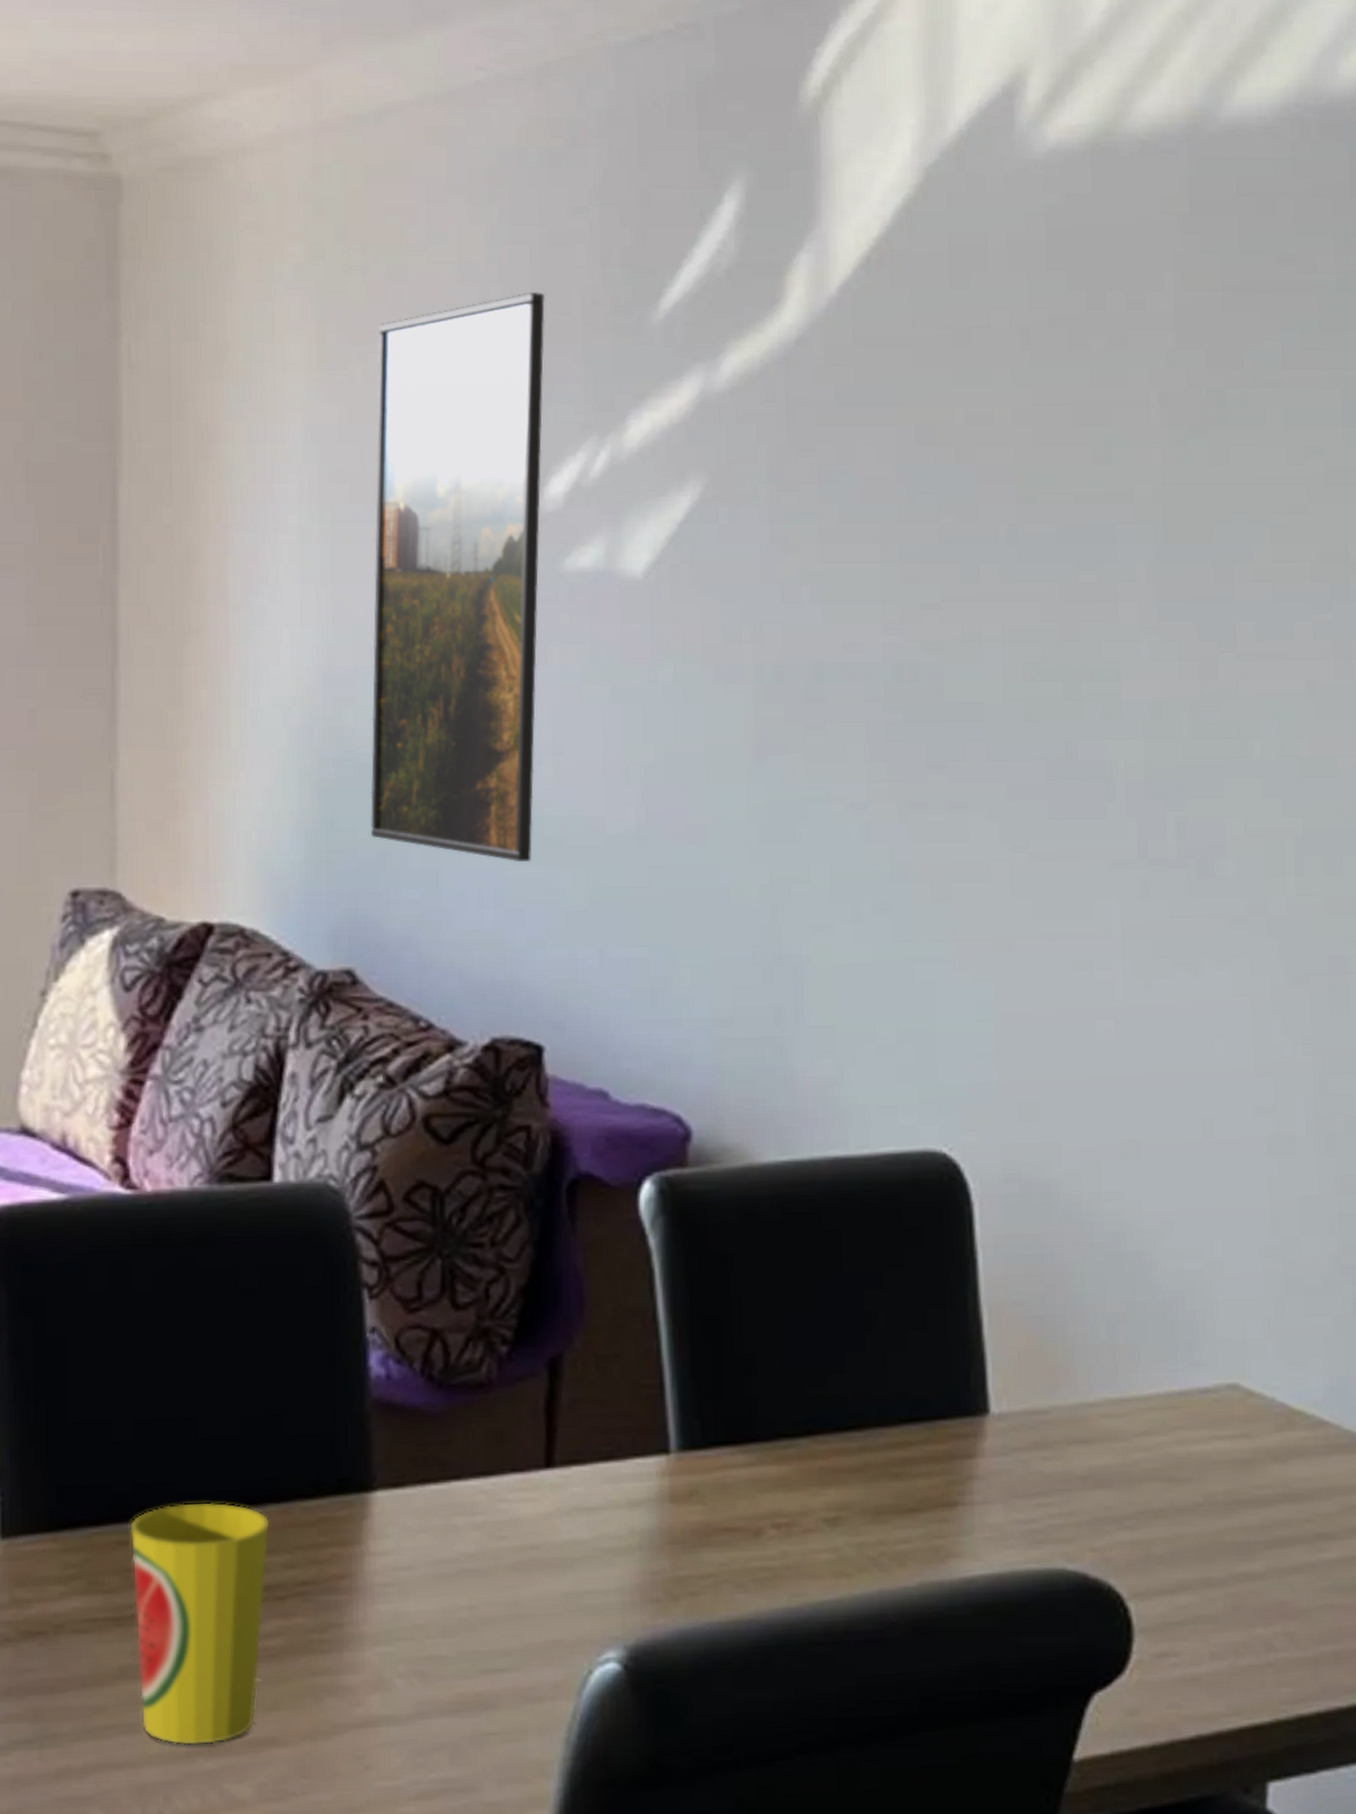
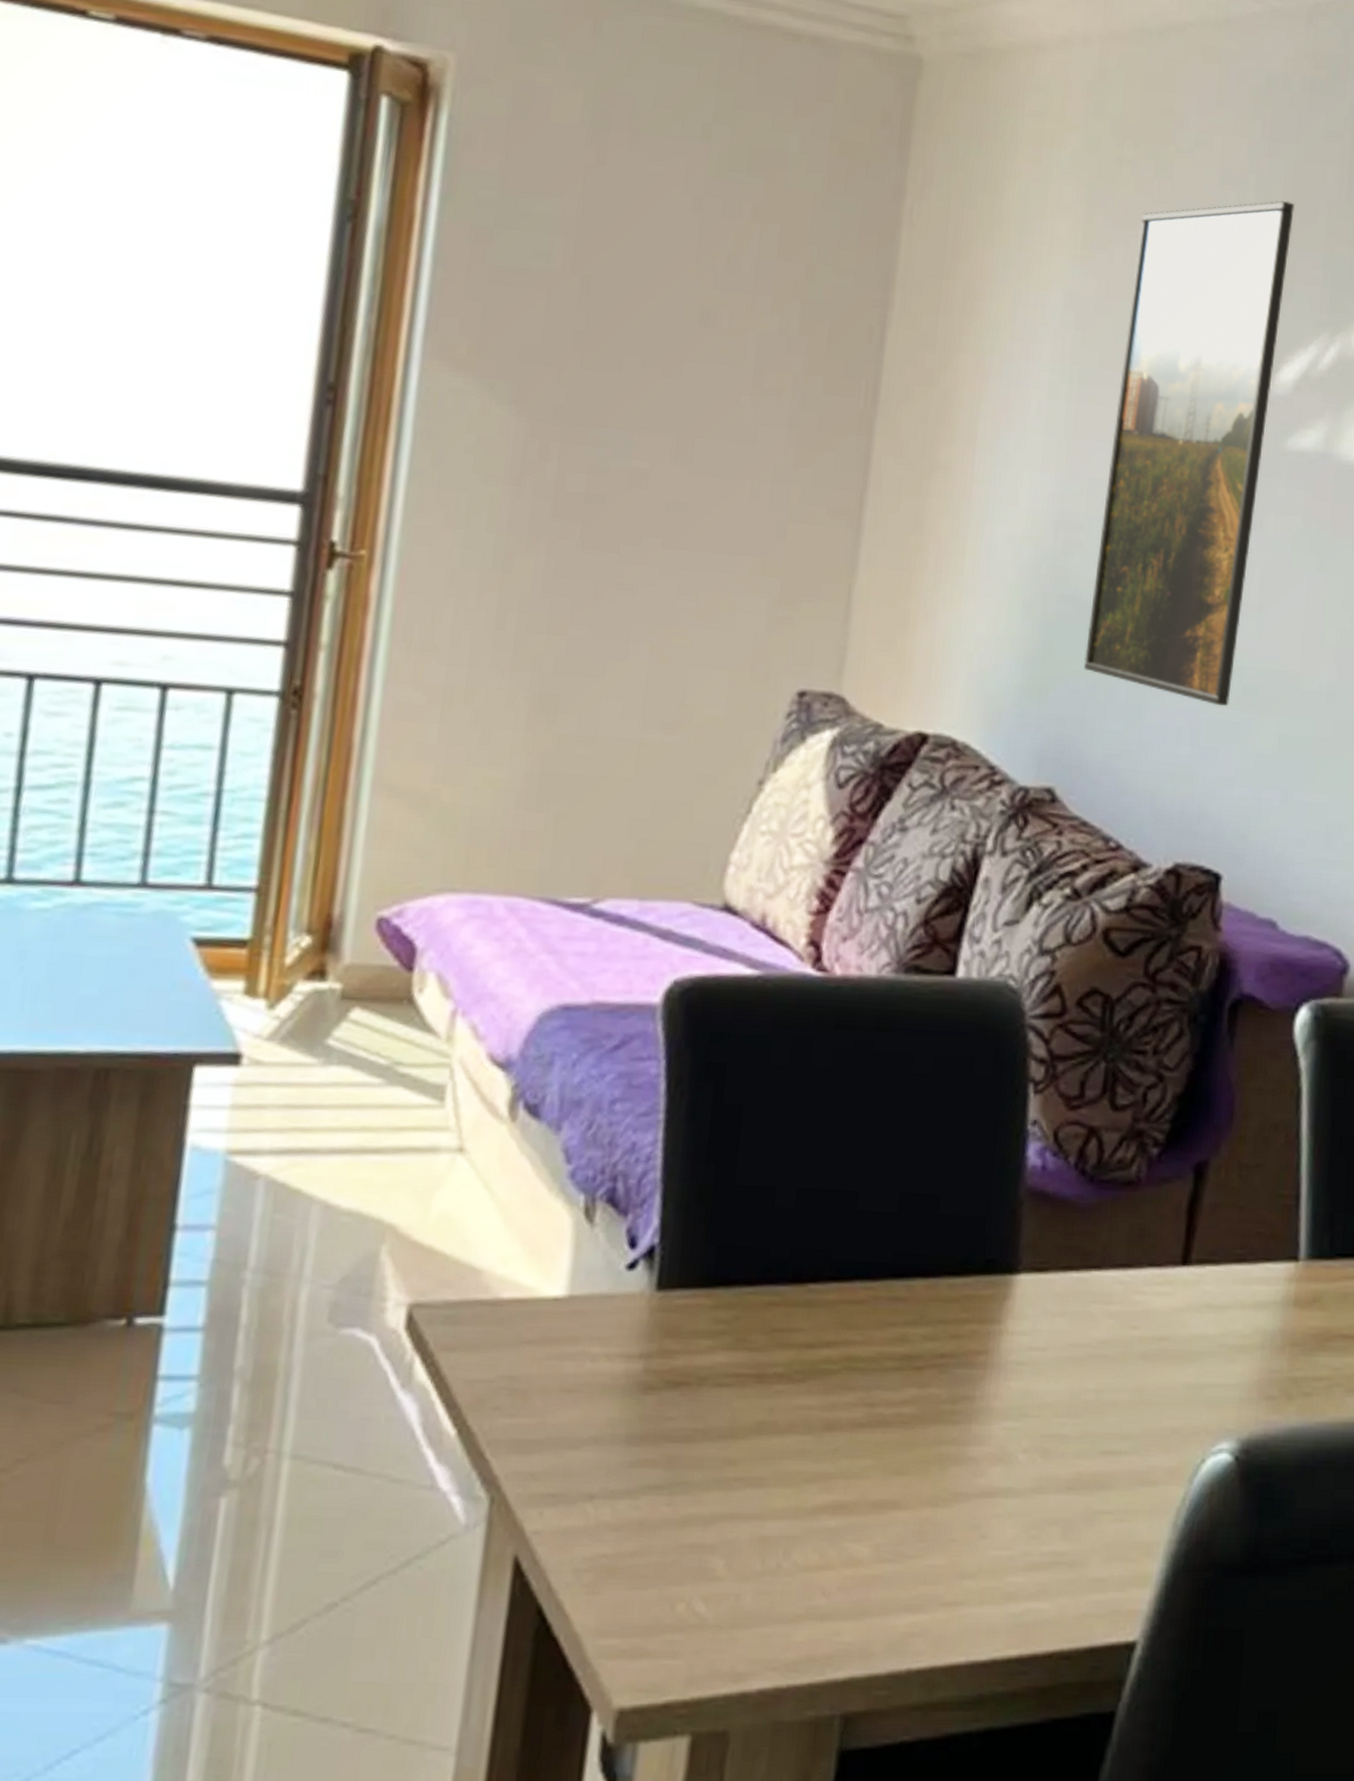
cup: present [130,1502,270,1746] -> none [771,1270,917,1504]

